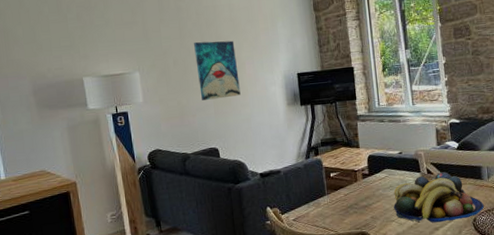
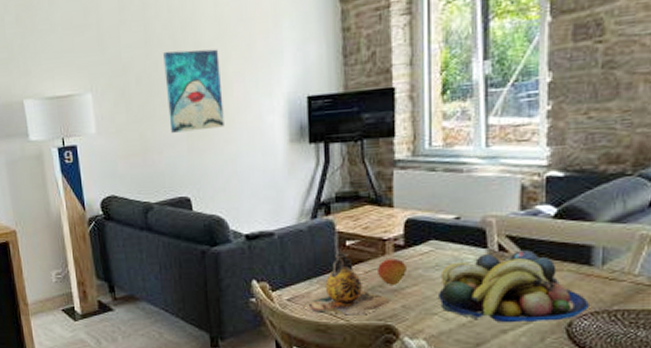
vase: none [304,182,363,228] -> present [303,253,390,316]
fruit: none [352,184,372,203] -> present [376,259,406,285]

